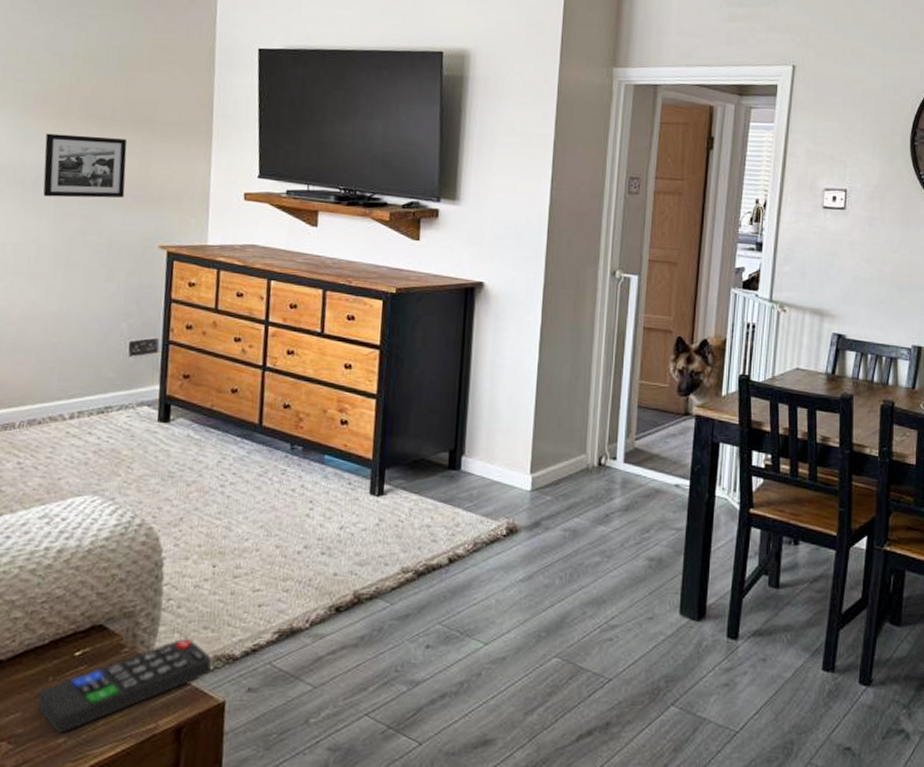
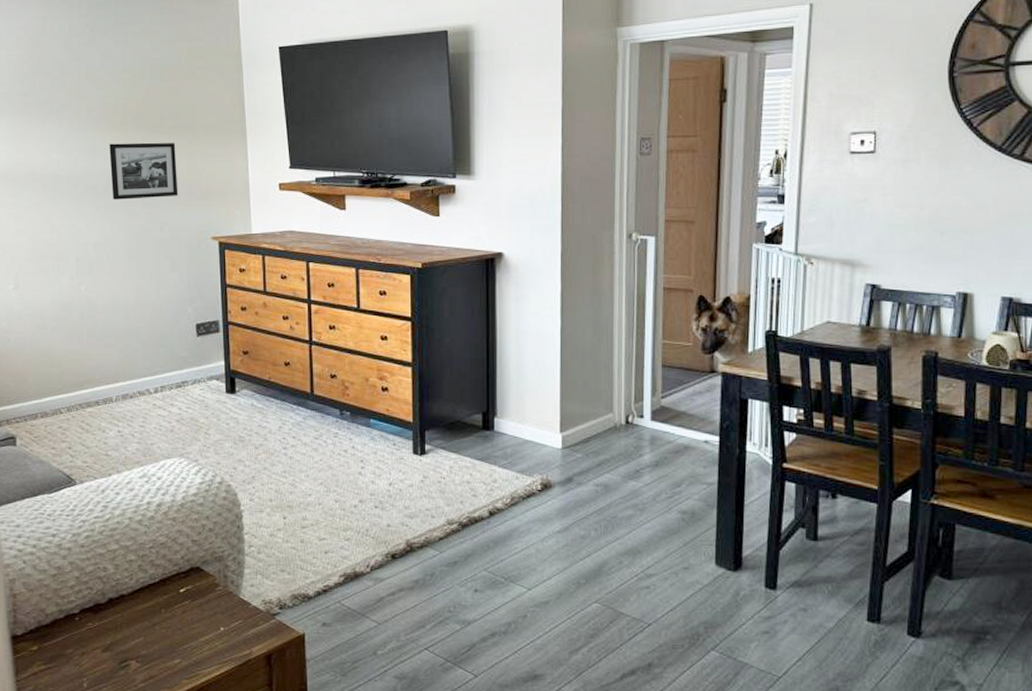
remote control: present [36,638,213,733] -> none [155,579,291,655]

